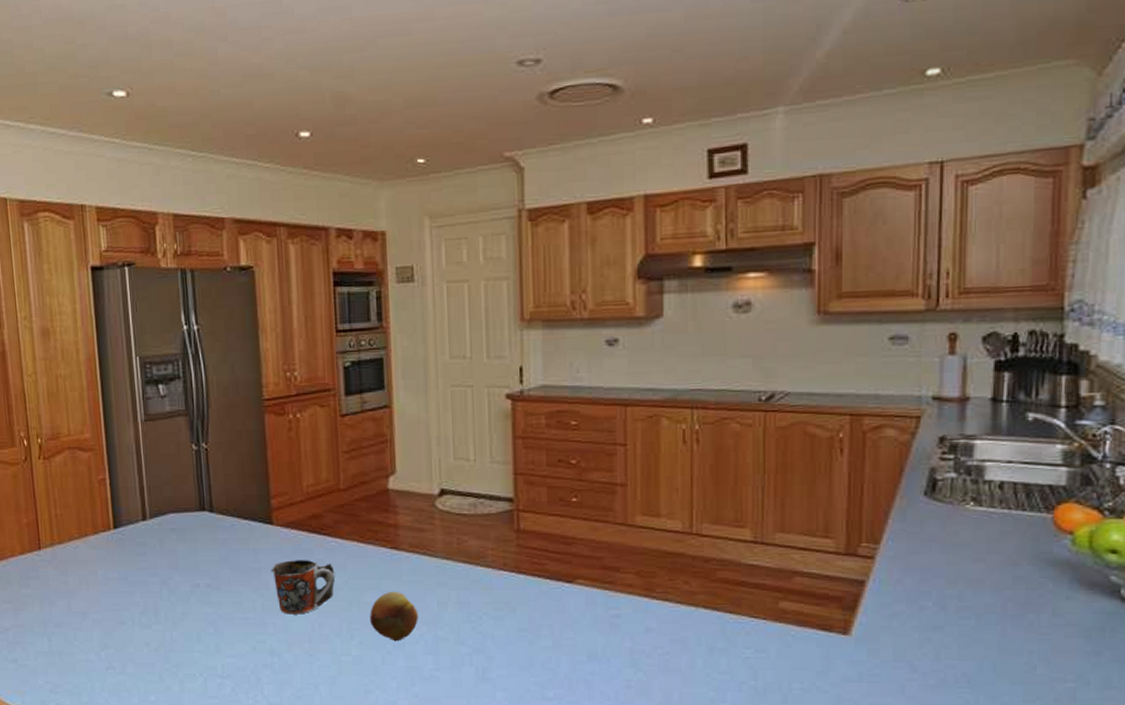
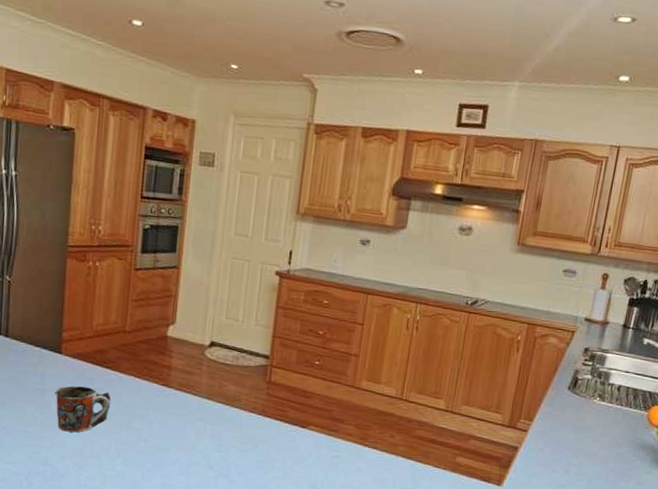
fruit: present [370,591,418,642] -> none [136,420,178,463]

